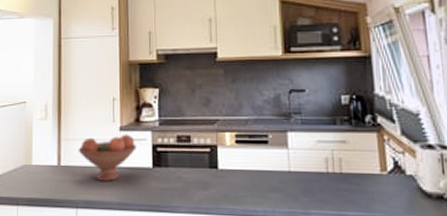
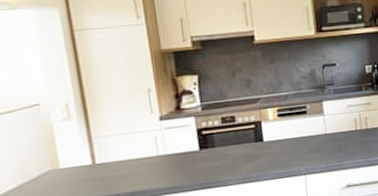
fruit bowl: present [78,134,136,181] -> none [114,122,180,171]

